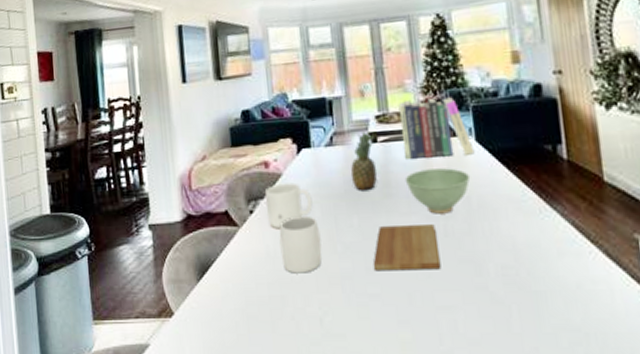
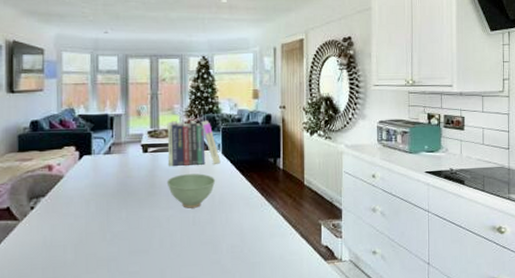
mug: present [264,182,313,229] -> none [46,183,89,222]
mug: present [279,215,322,274] -> none [56,210,93,259]
fruit: present [350,130,378,191] -> none [123,143,146,191]
cutting board: present [373,224,441,271] -> none [135,216,188,254]

